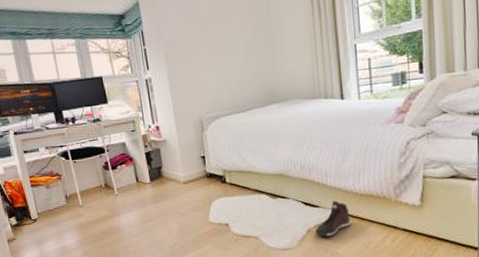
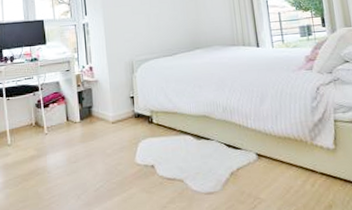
sneaker: present [314,201,352,237] -> none [237,143,272,181]

